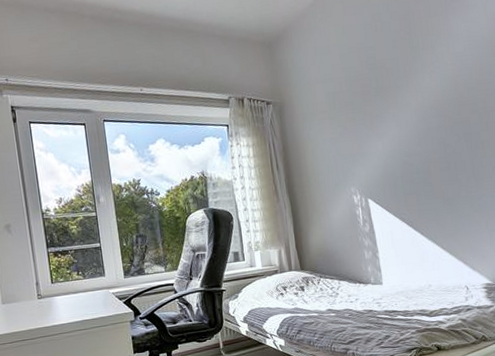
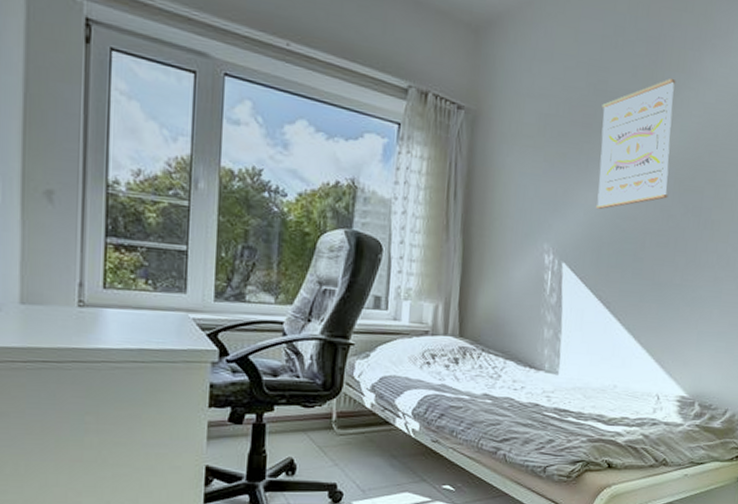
wall art: none [374,41,442,153] -> present [595,78,676,209]

